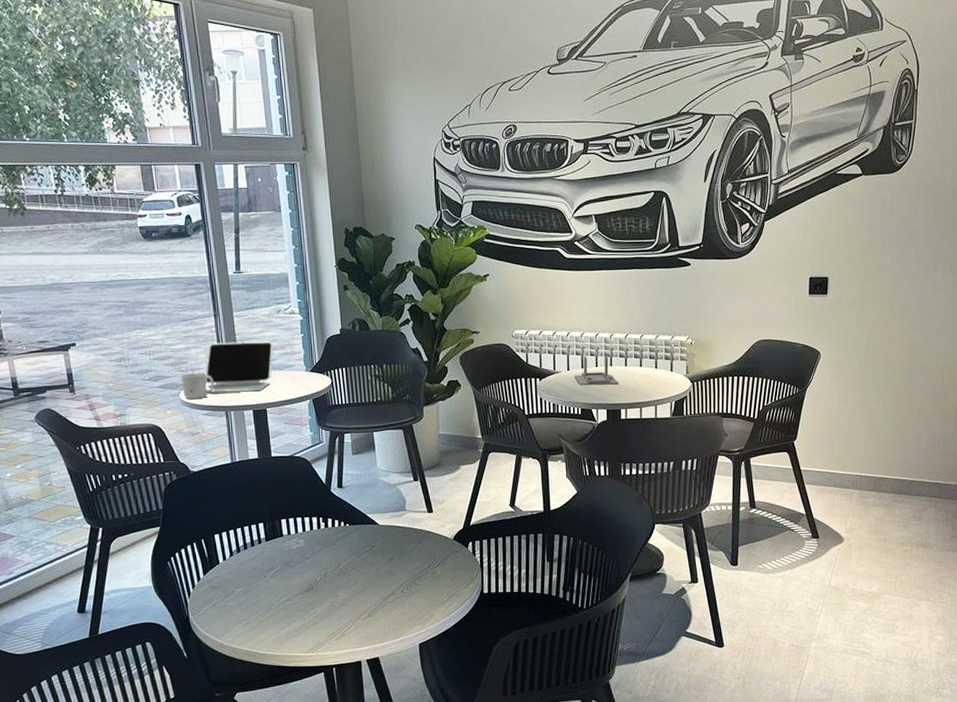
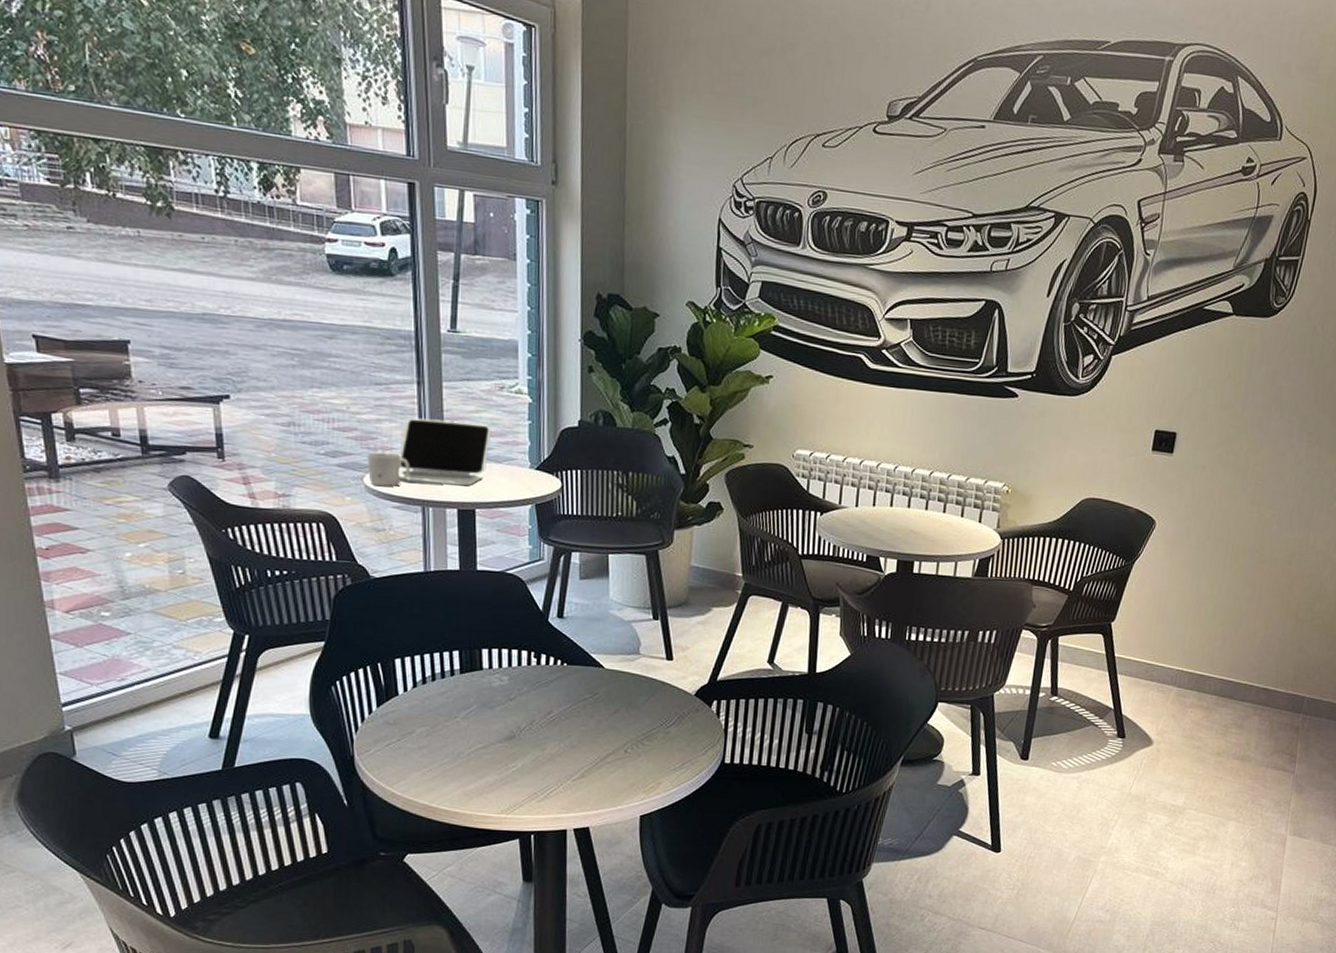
napkin holder: present [574,355,619,385] -> none [863,491,916,531]

